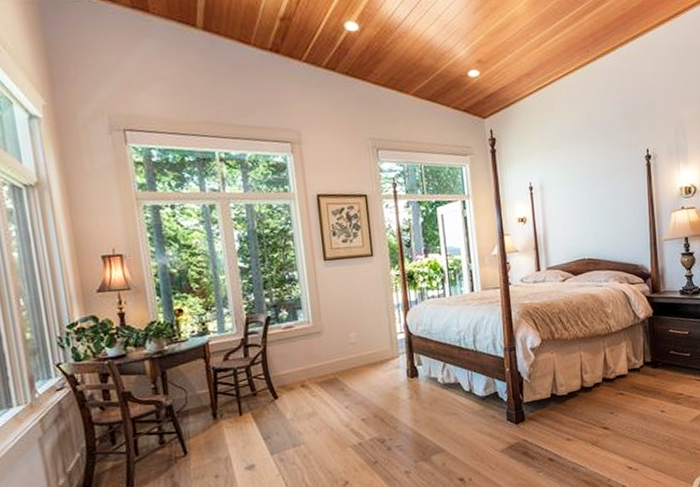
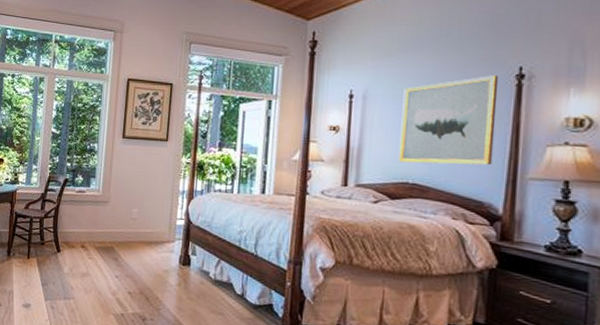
wall art: none [570,158,640,242] -> present [398,75,499,166]

